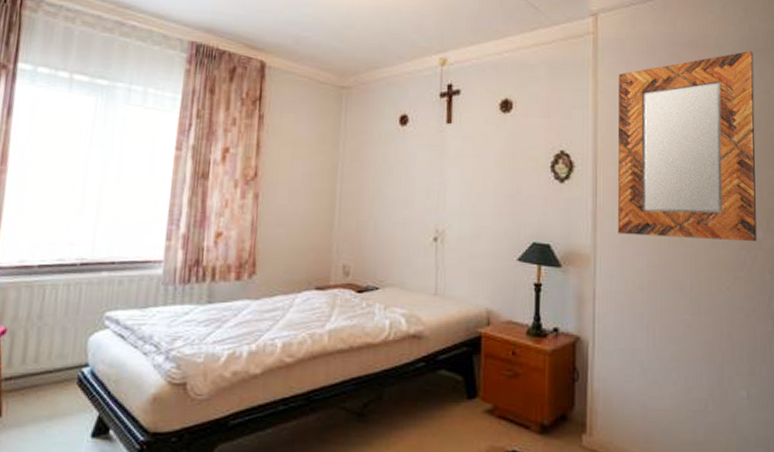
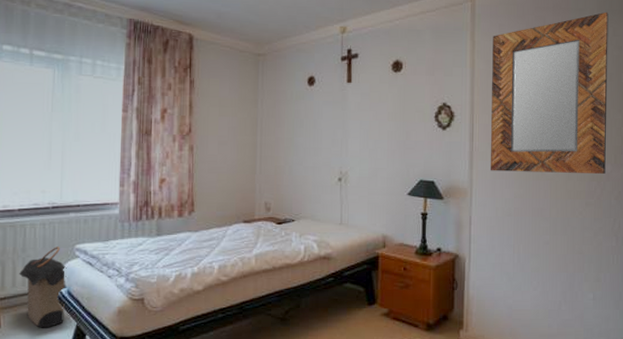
laundry hamper: none [32,314,92,419] -> present [19,247,67,328]

